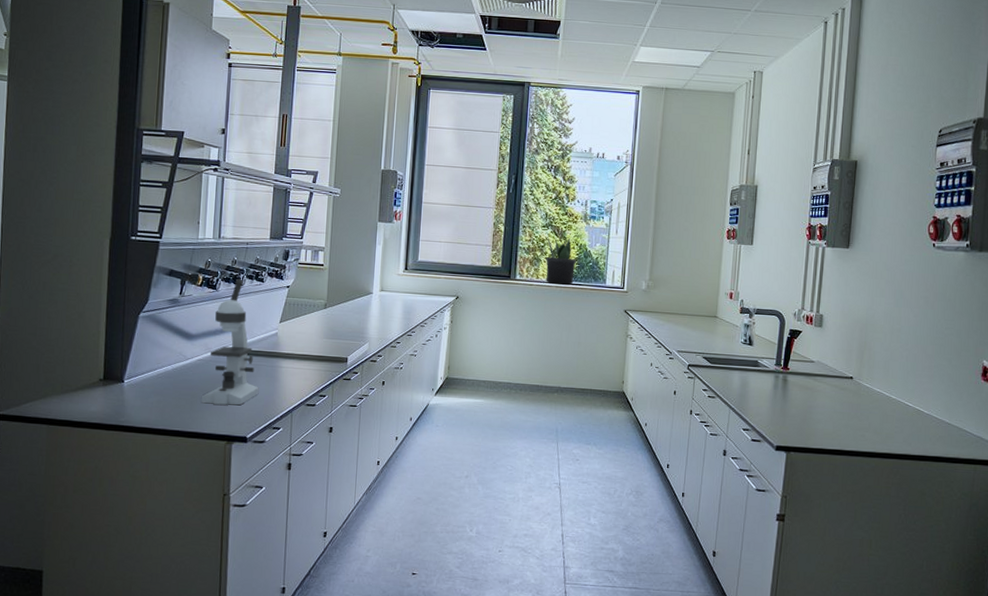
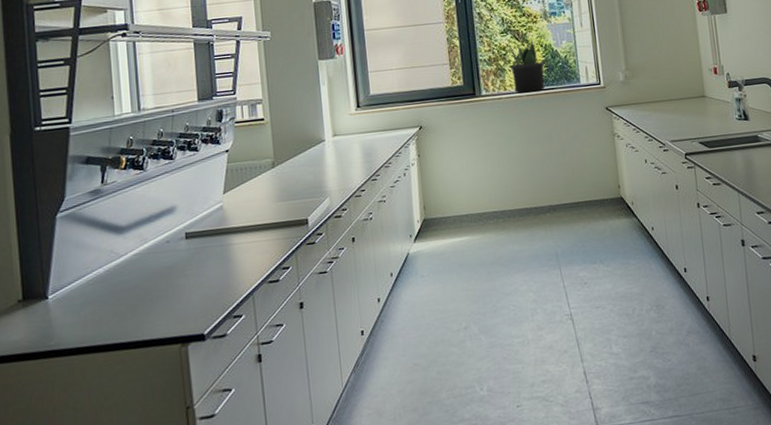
microscope: present [201,279,259,406] -> none [143,152,211,305]

